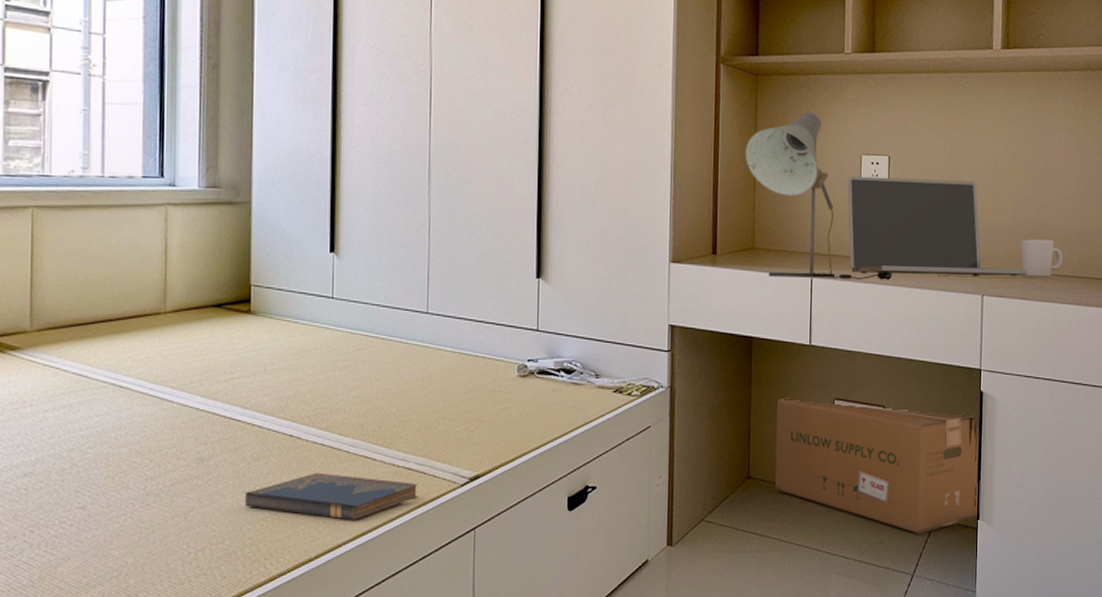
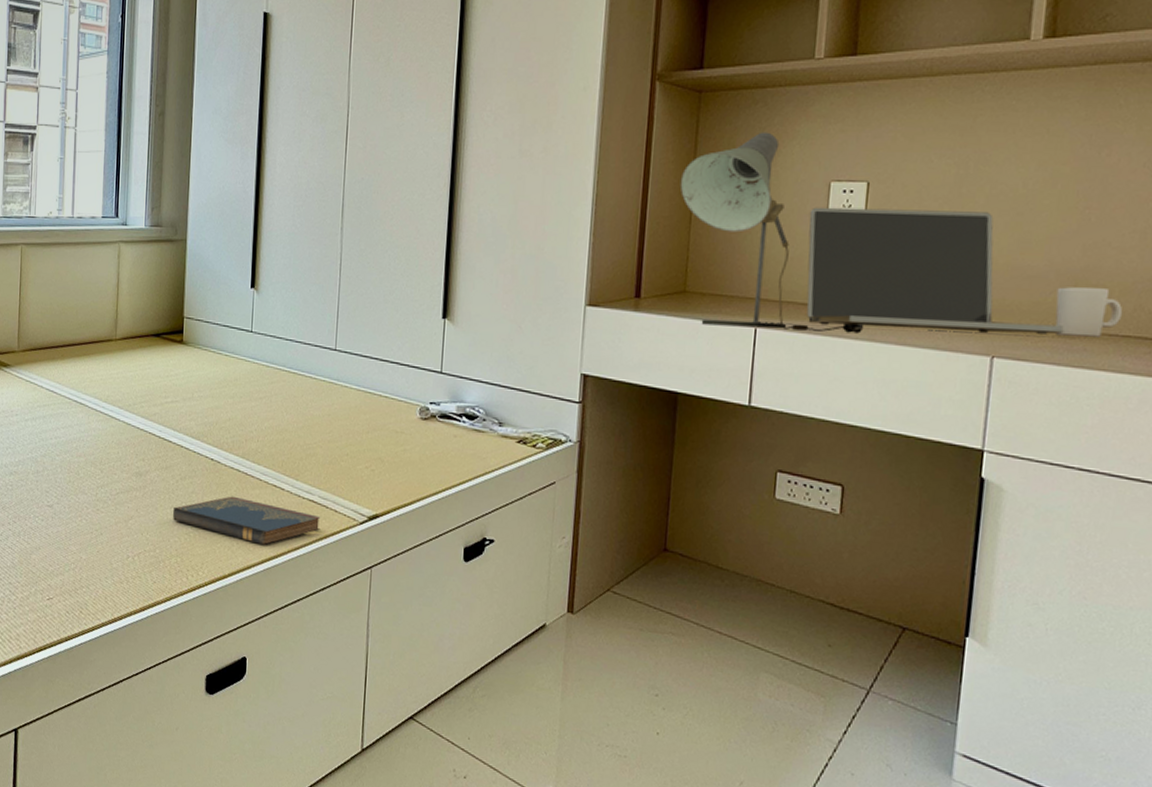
box: present [775,398,981,534] -> none [696,464,975,643]

